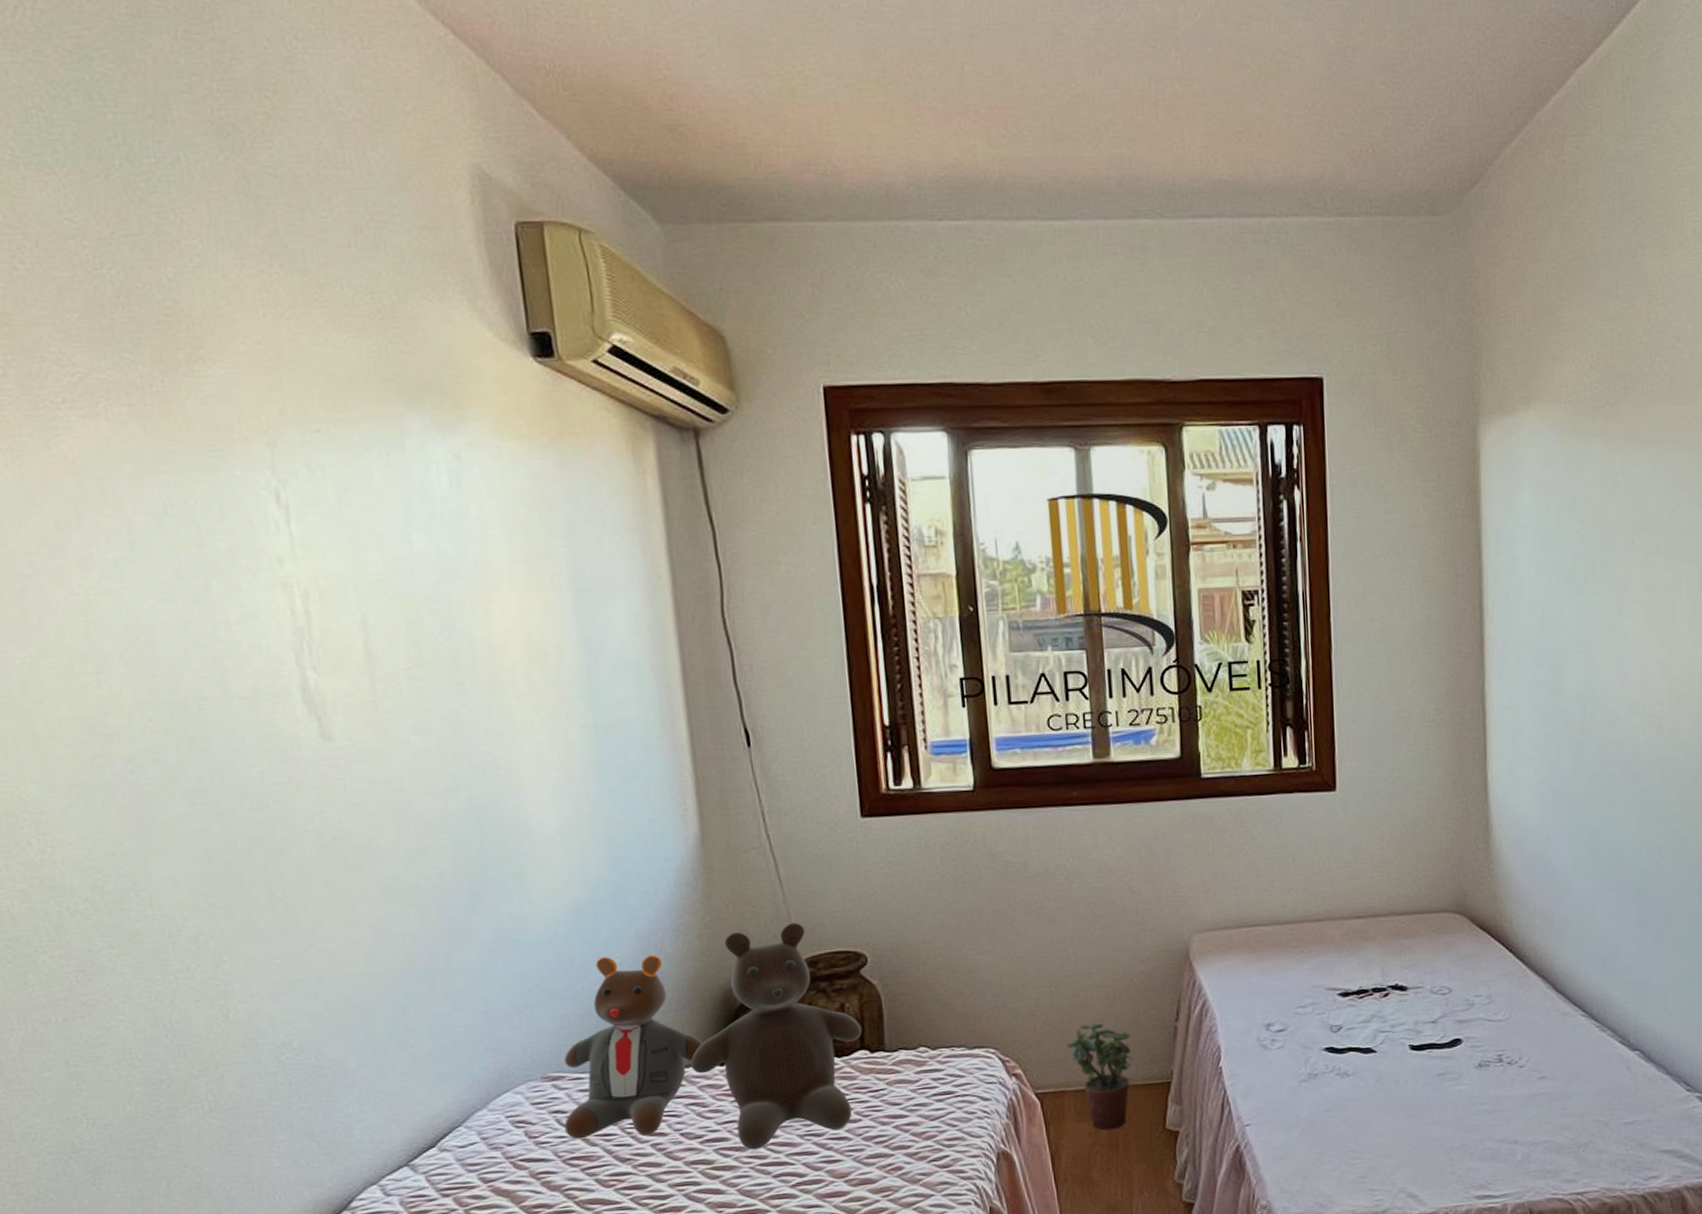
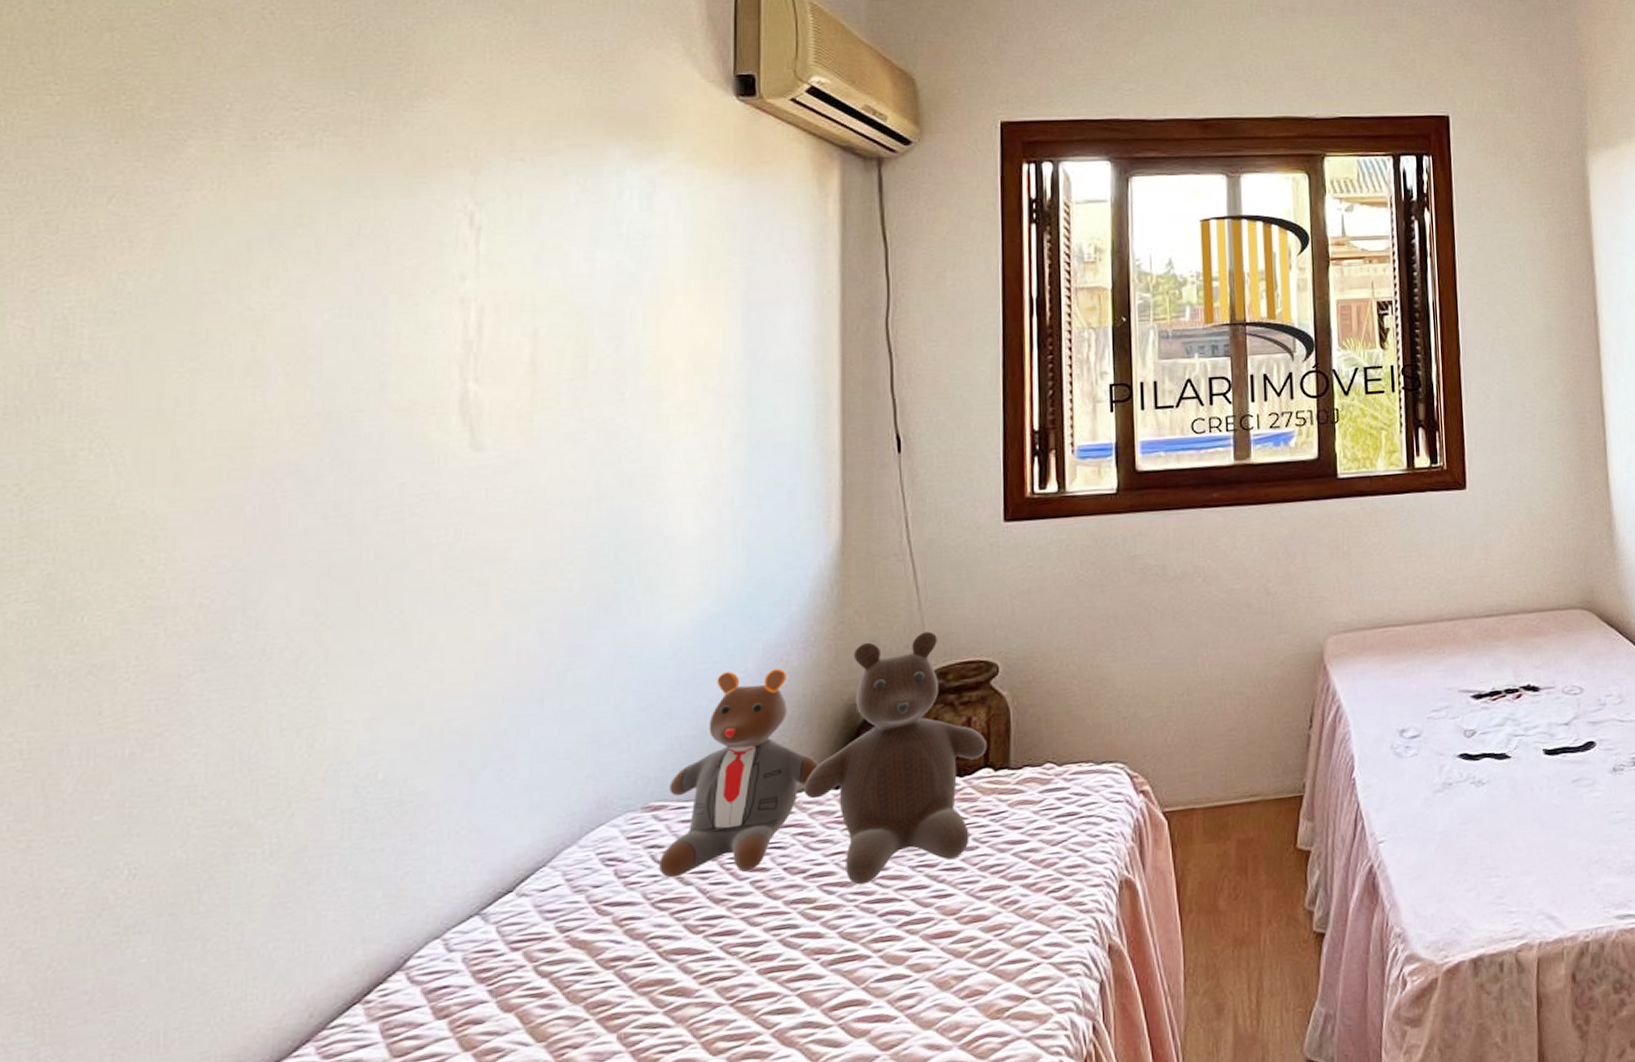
potted plant: present [1067,1023,1134,1130] -> none [1198,732,1266,852]

